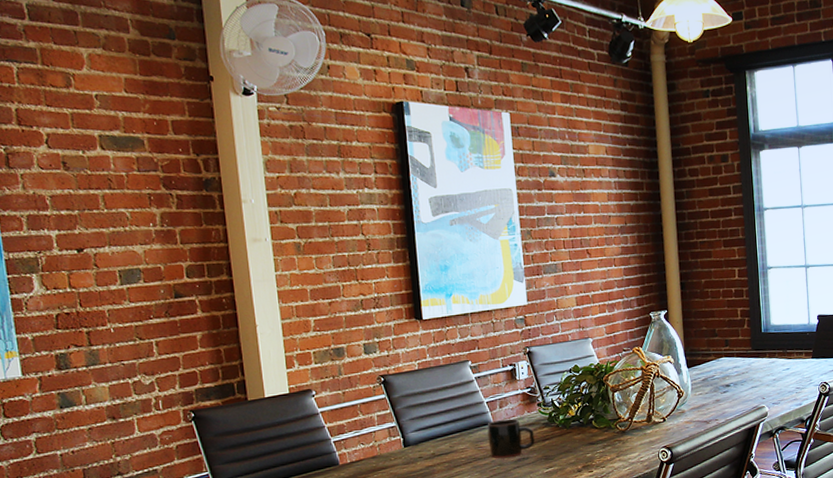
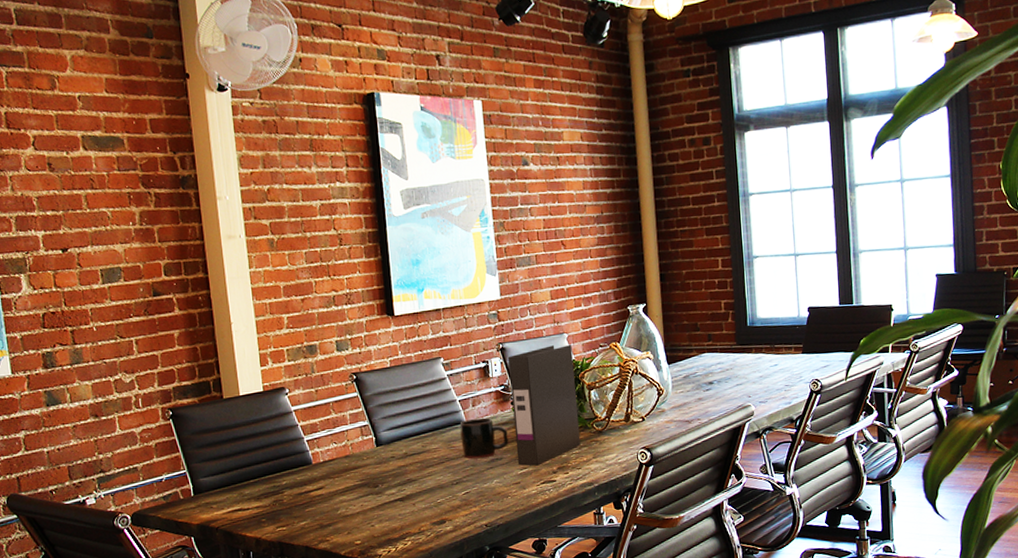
binder: none [534,348,605,465] -> present [507,344,581,466]

